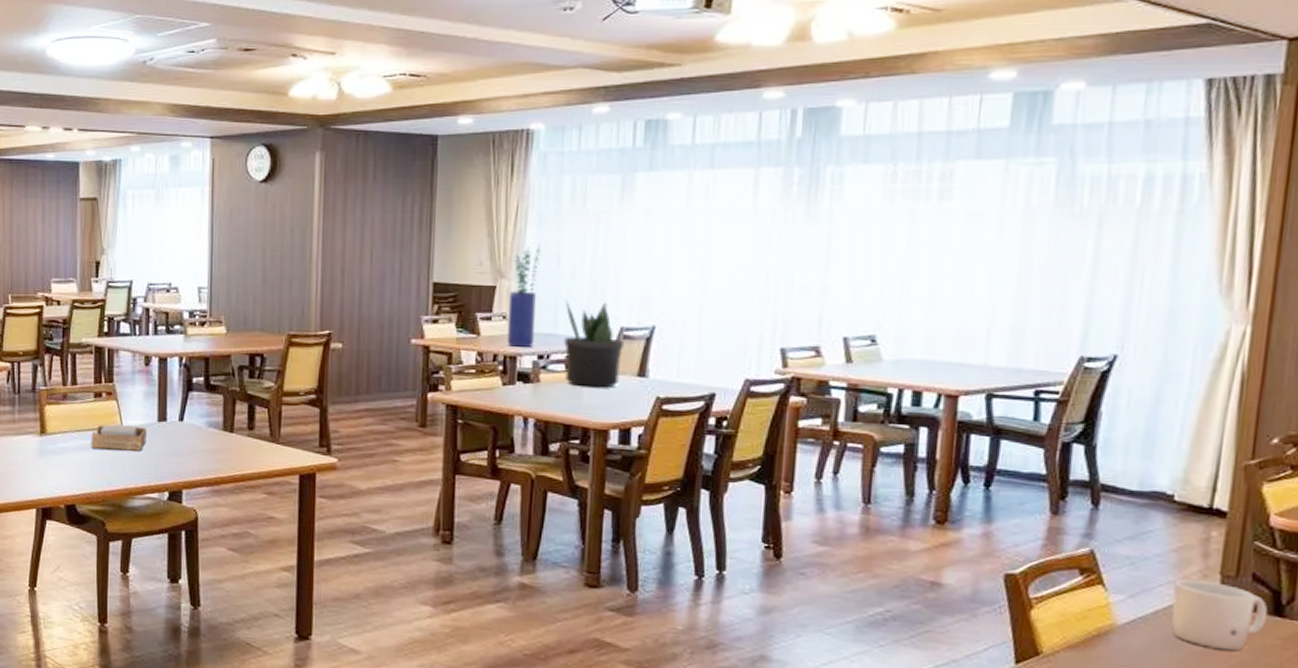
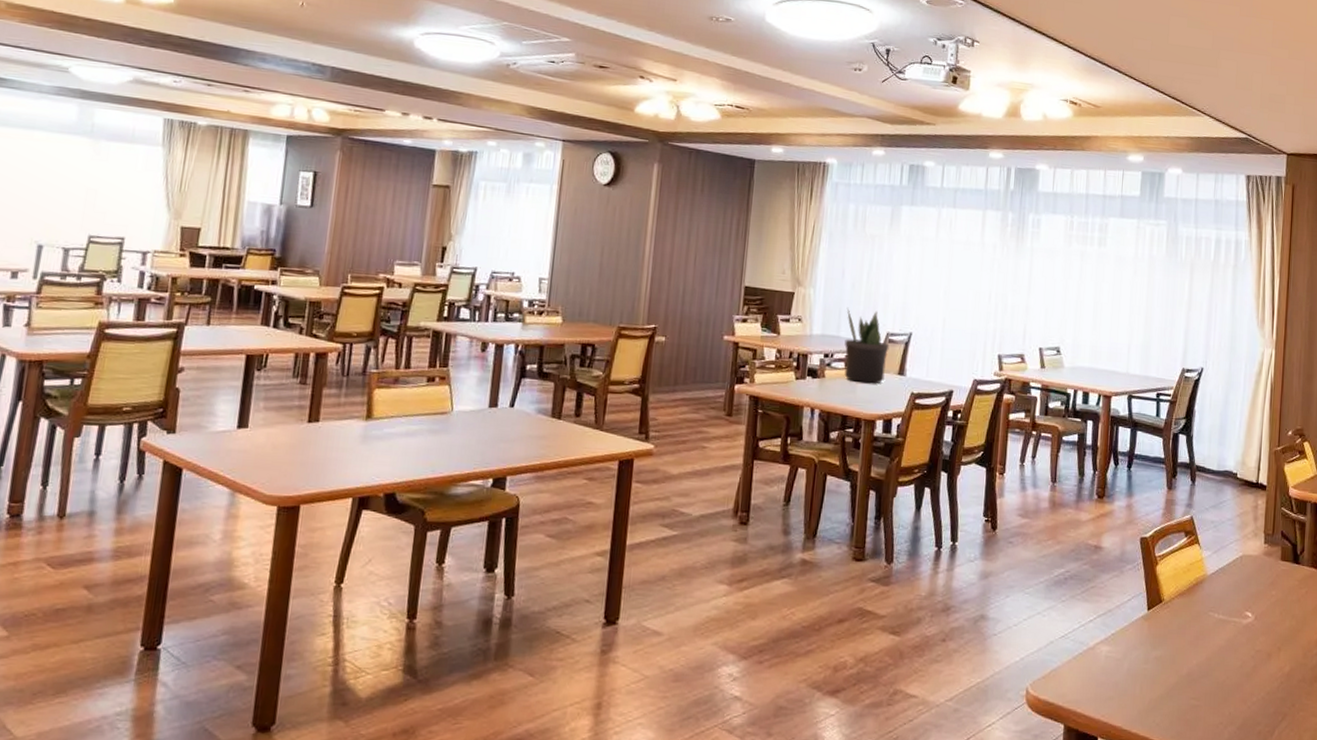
napkin holder: present [91,424,147,451] -> none [418,410,477,437]
vase: present [506,244,542,347] -> none [800,258,831,347]
mug: present [1171,579,1269,651] -> none [1238,537,1291,592]

